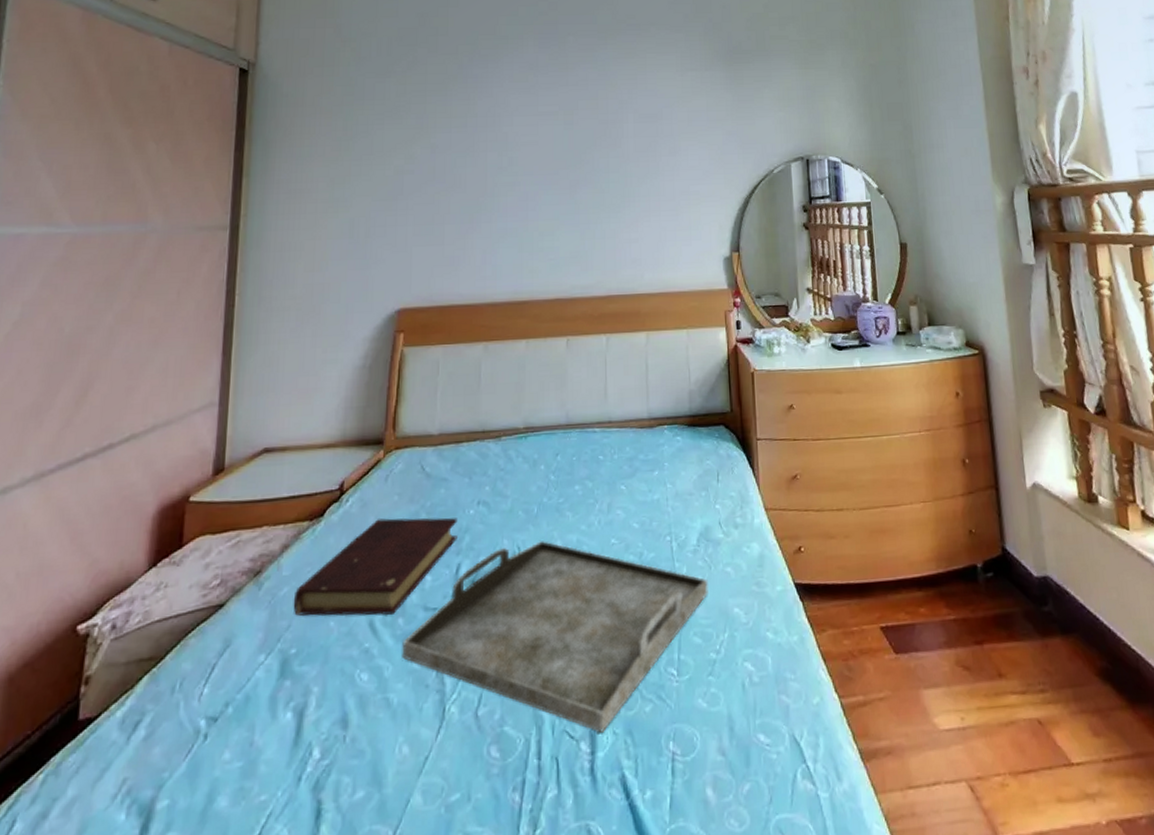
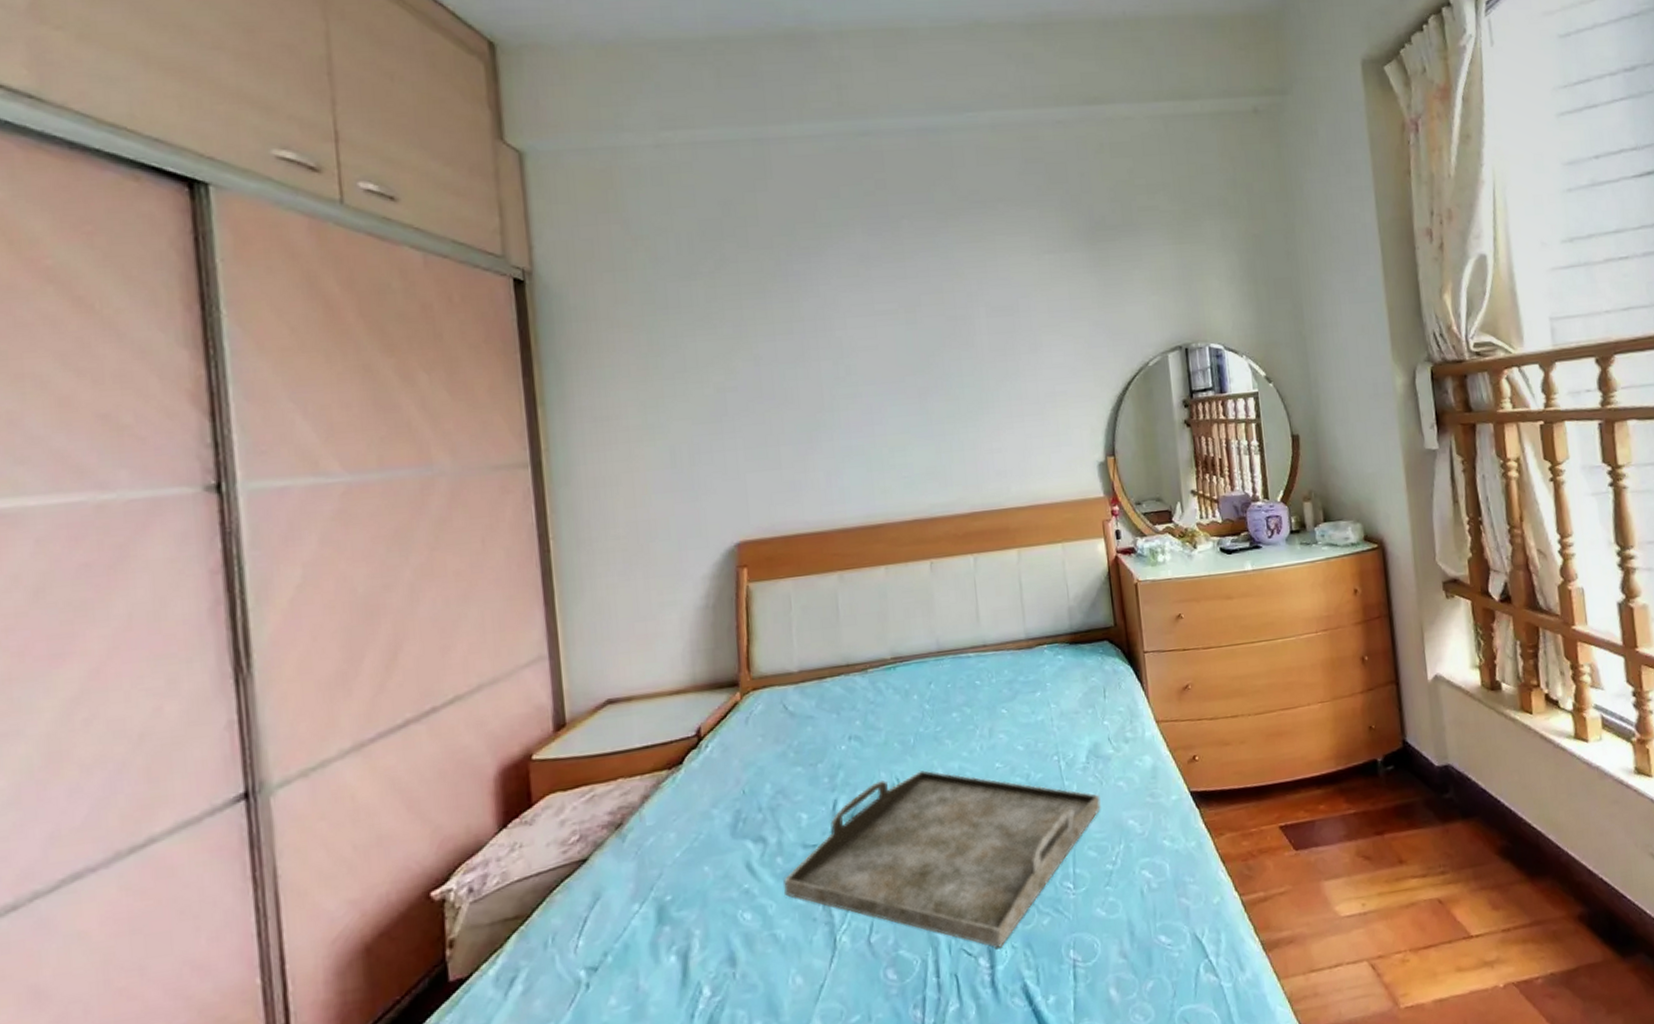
book: present [293,517,457,616] -> none [661,755,831,864]

